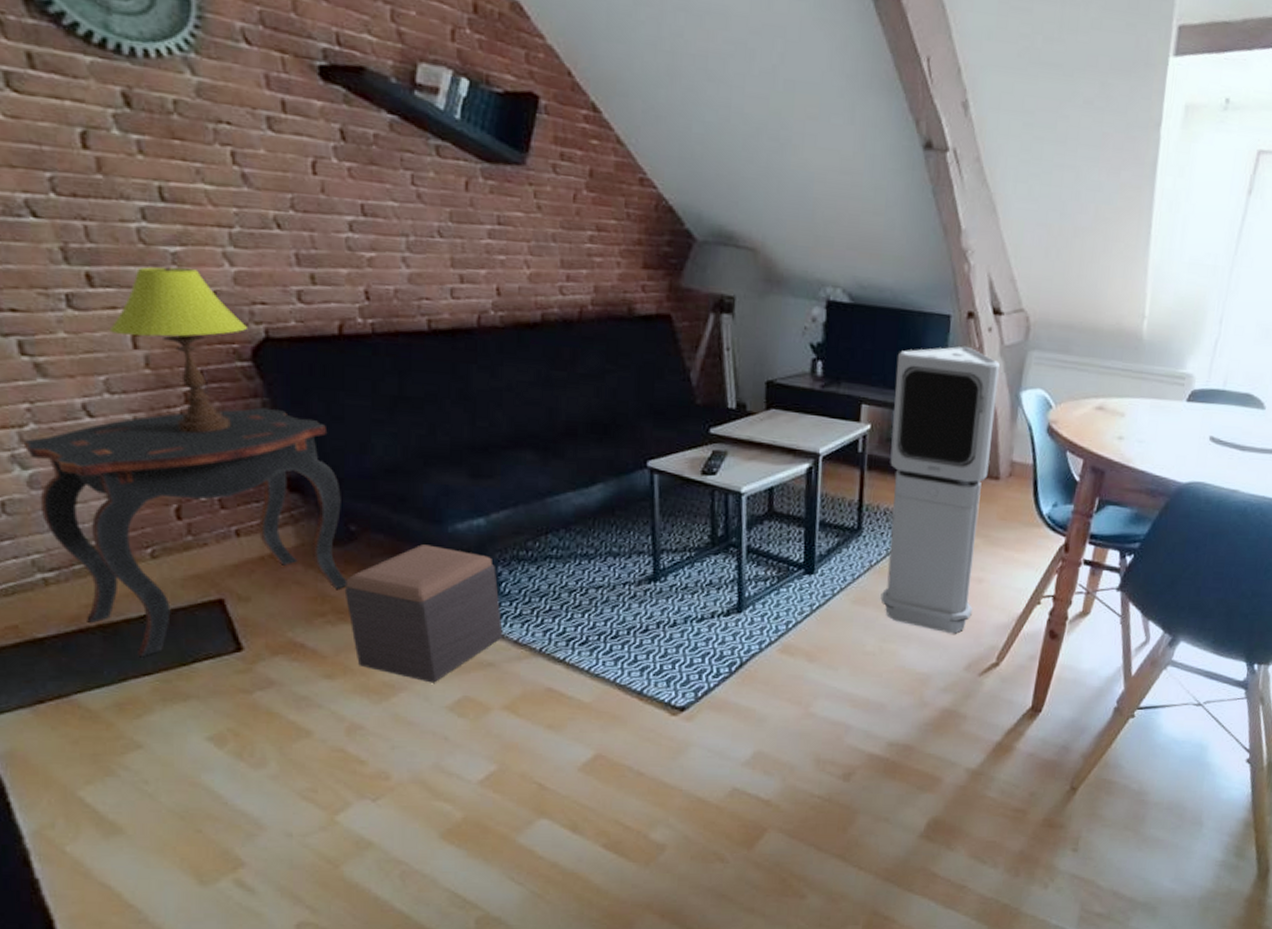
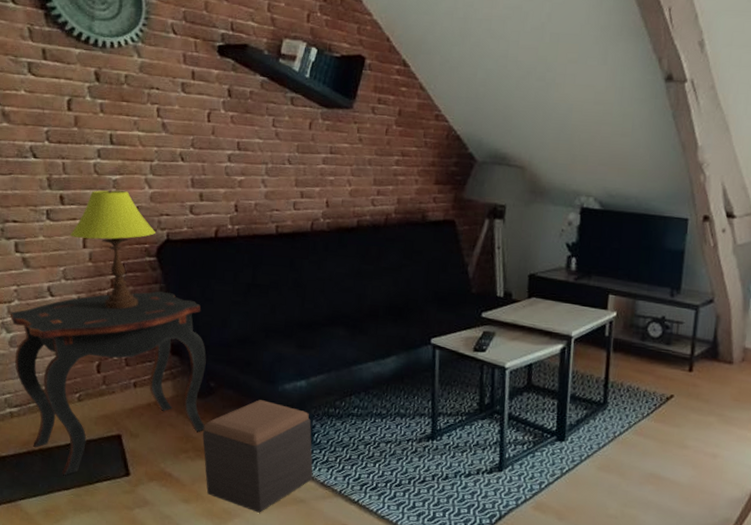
air purifier: present [880,346,1000,634] -> none [623,245,733,504]

